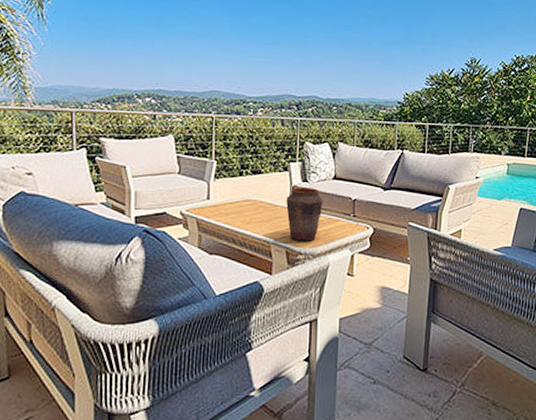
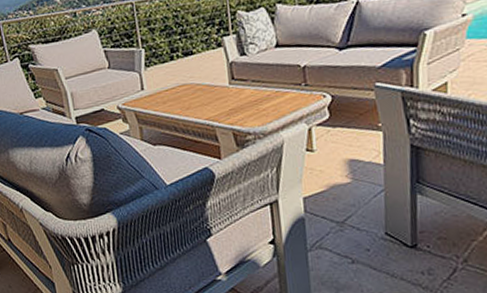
vase: present [286,187,323,241] -> none [225,60,268,121]

